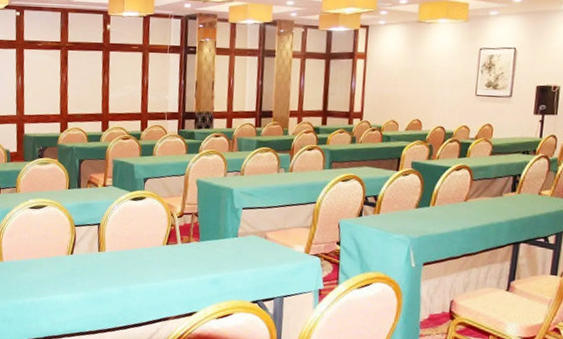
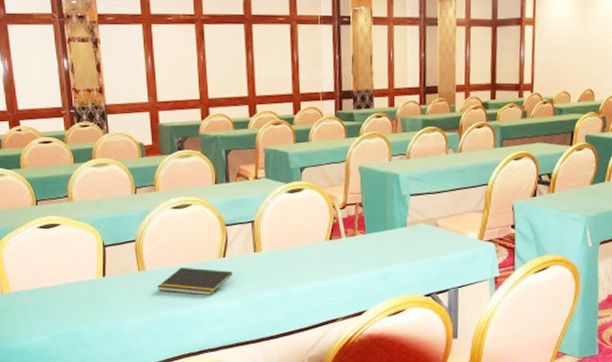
notepad: none [12,261,79,288] -> present [157,267,233,296]

